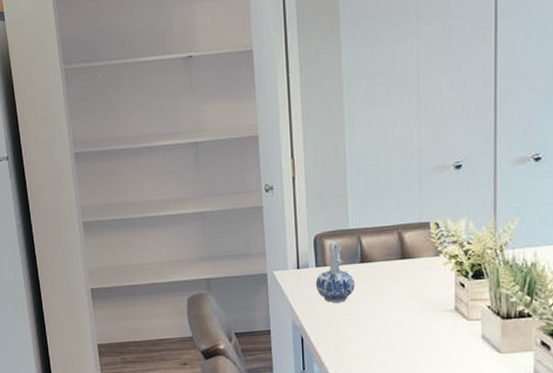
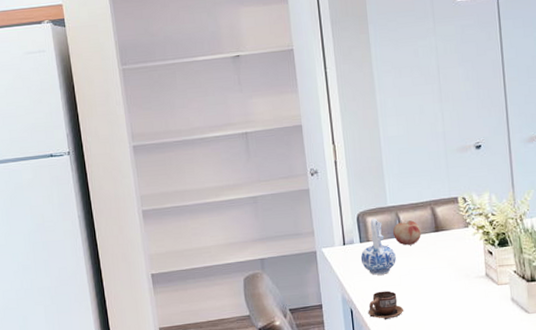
cup: none [320,320,360,351] -> present [368,290,404,320]
fruit: none [352,245,385,273] -> present [392,220,421,246]

